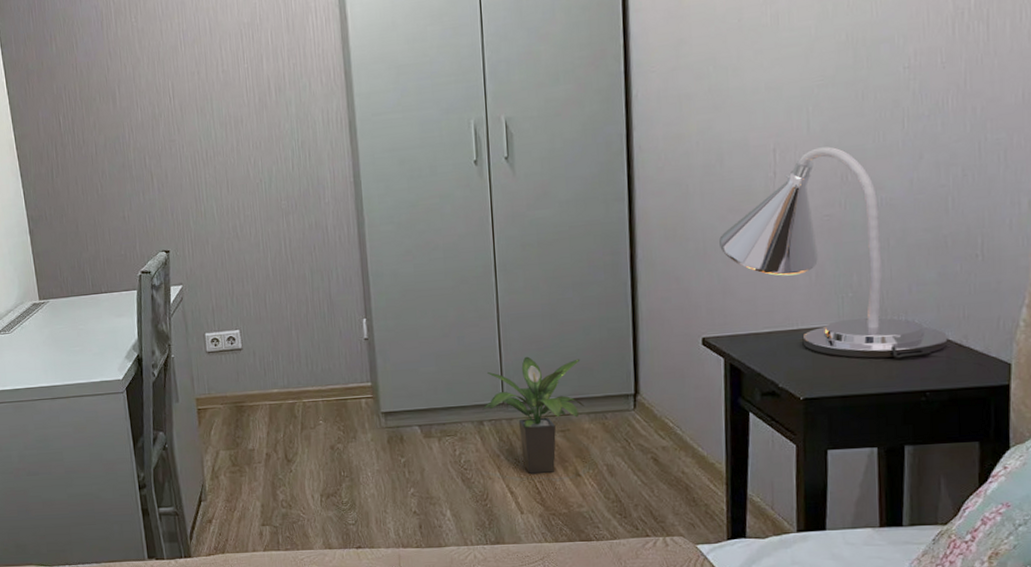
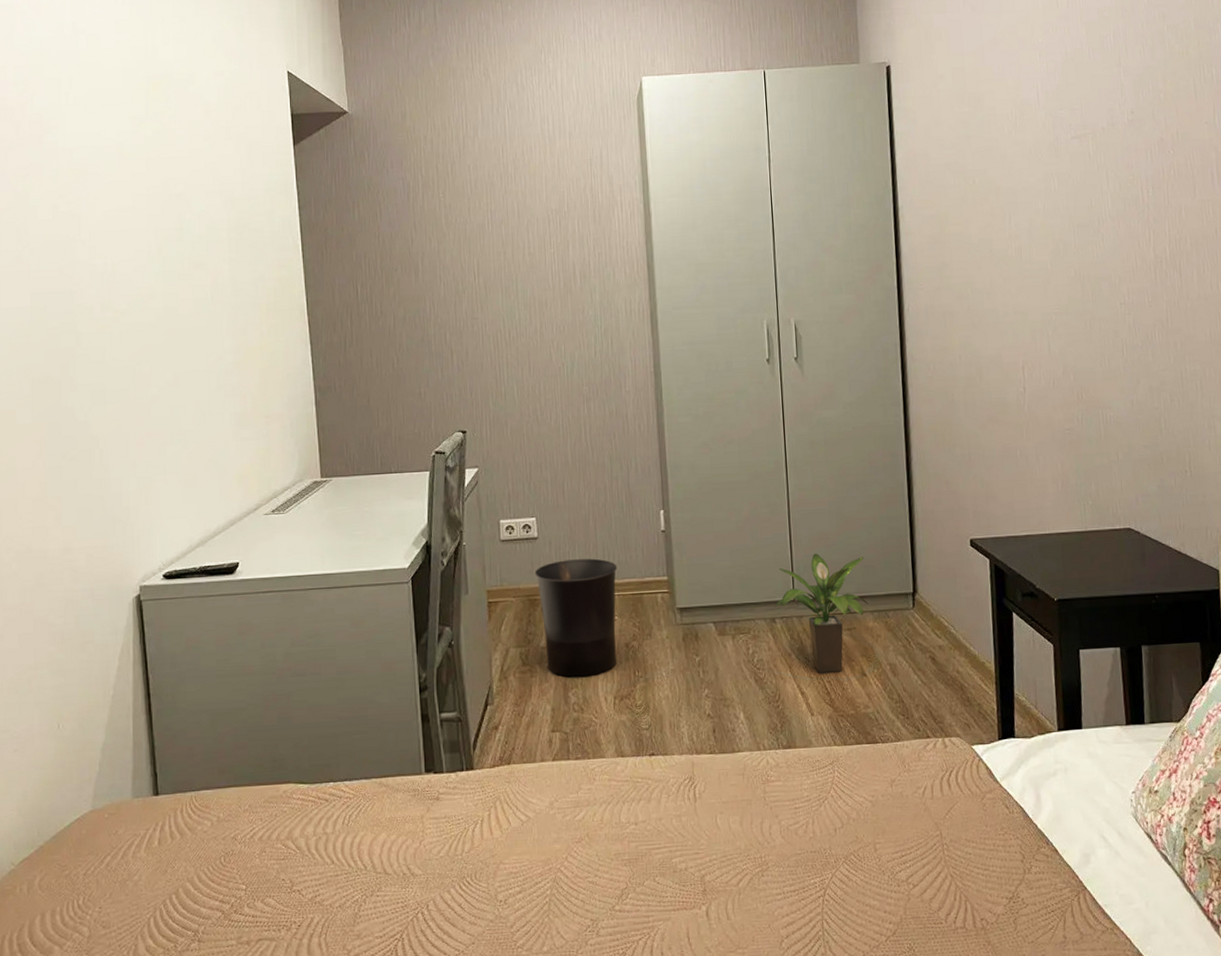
waste bin: none [240,367,322,477] -> present [534,558,618,677]
table lamp: present [719,146,948,359] -> none [981,367,1169,564]

